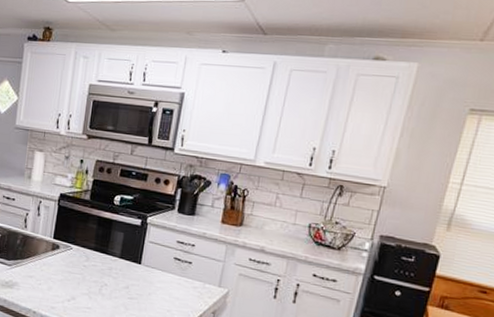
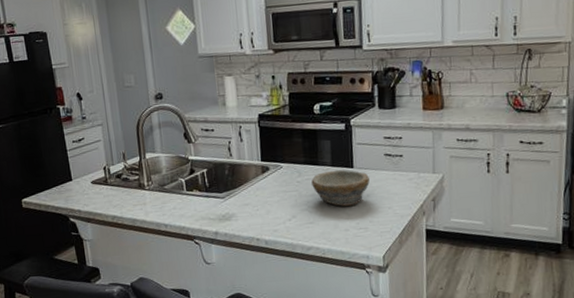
bowl: none [97,262,155,301] -> present [311,169,370,206]

